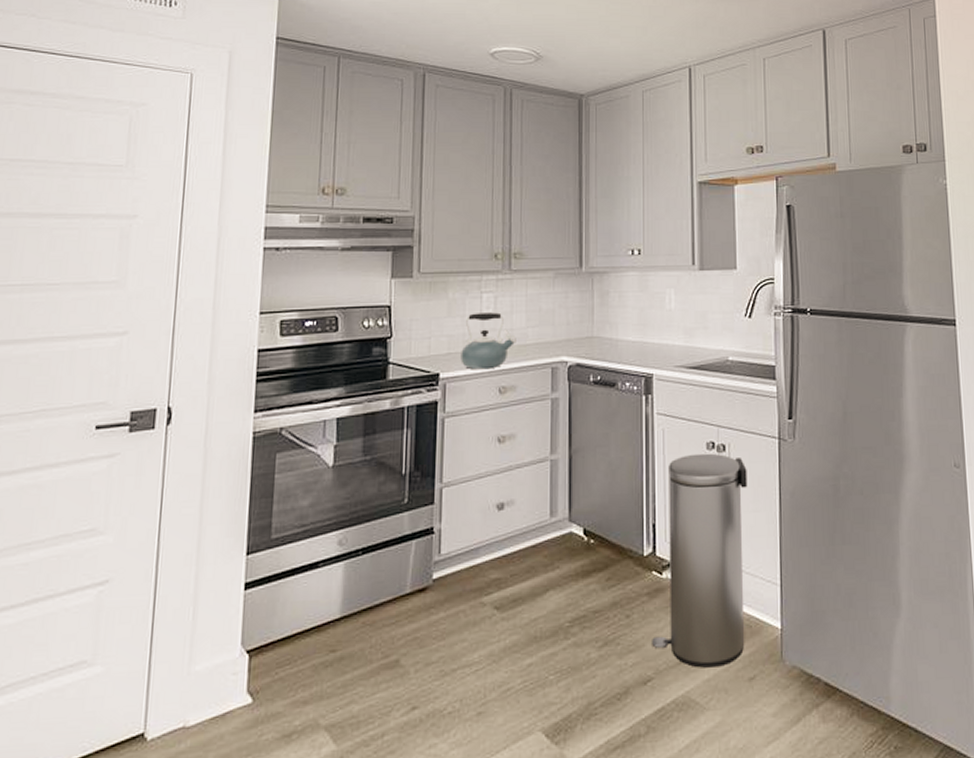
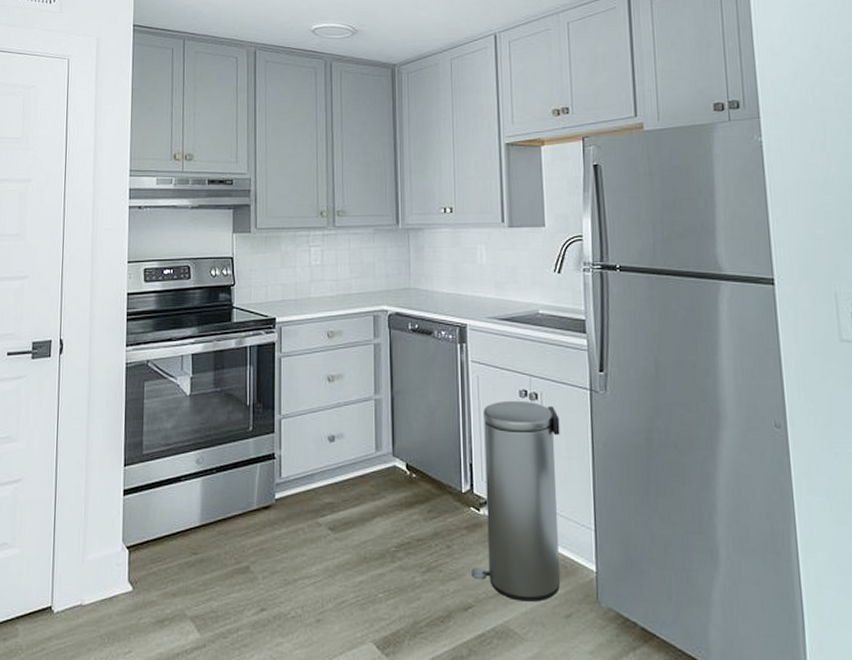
kettle: present [460,312,516,370] -> none [293,264,341,316]

